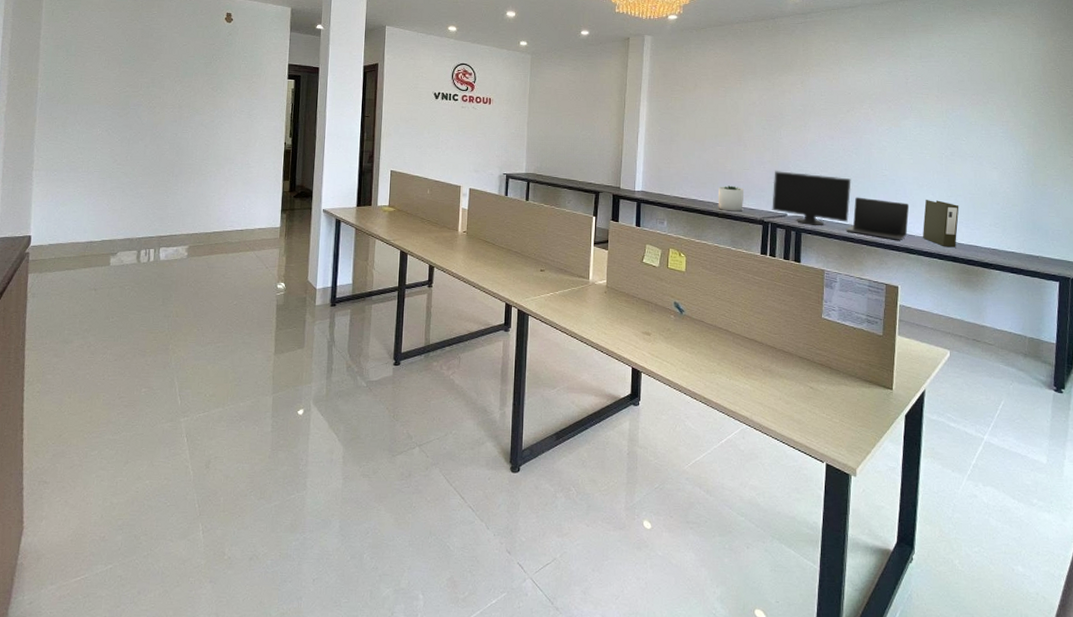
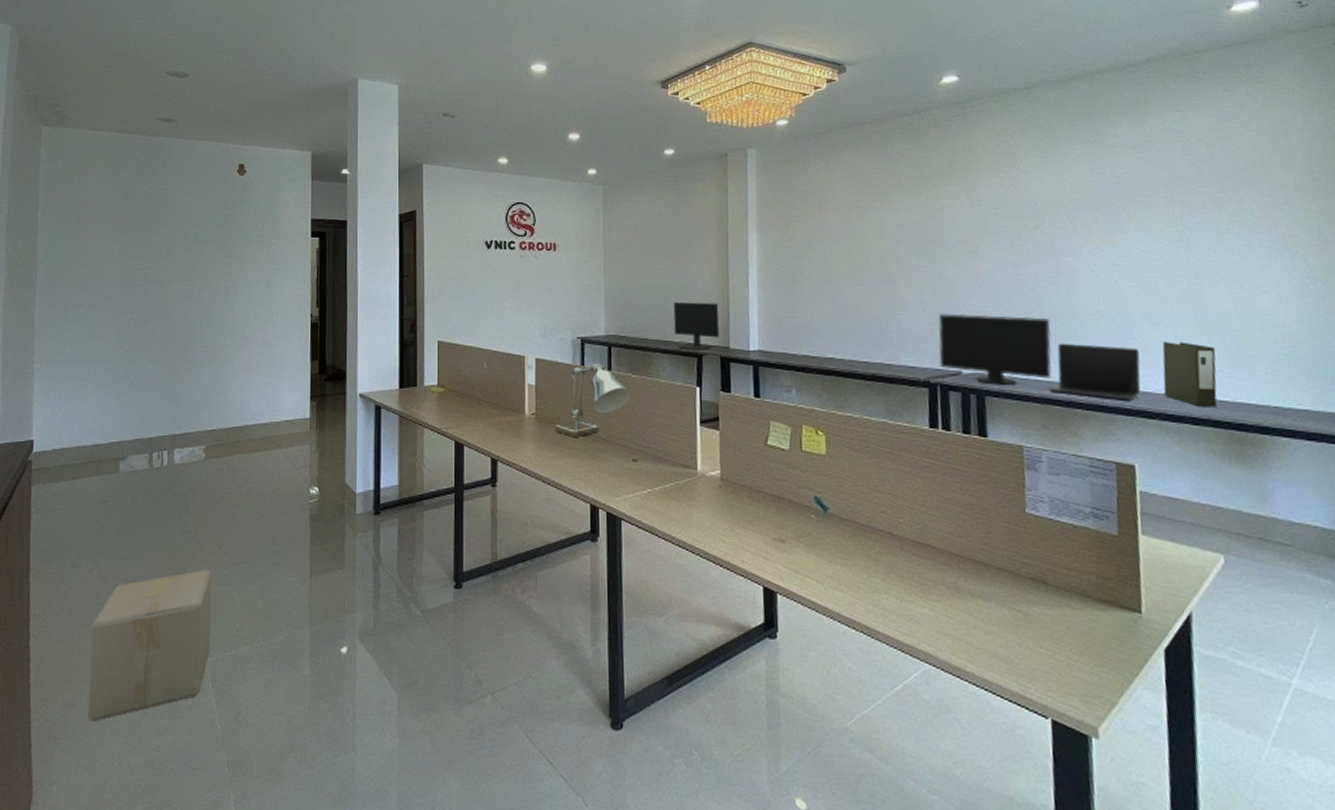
cardboard box: none [75,346,190,469] -> present [87,569,212,721]
desk lamp: none [481,194,543,251] -> present [554,363,632,437]
computer monitor: none [579,151,614,189] -> present [673,302,720,350]
planter: present [717,185,745,212] -> none [862,336,899,372]

